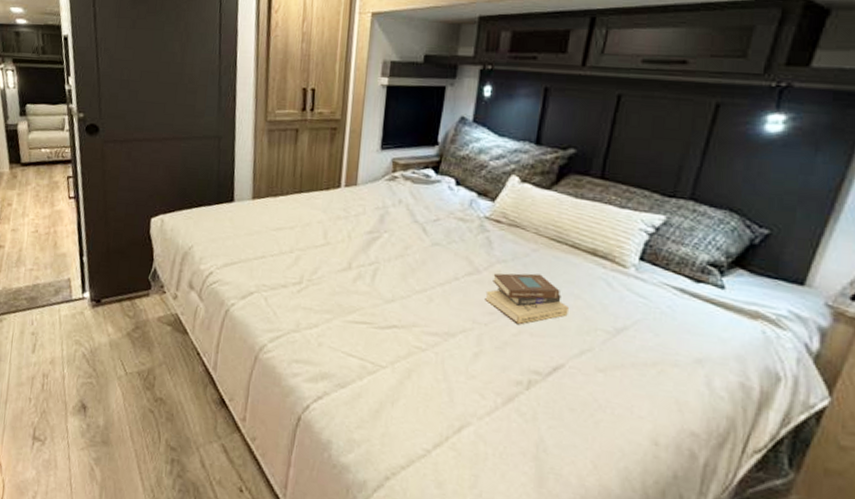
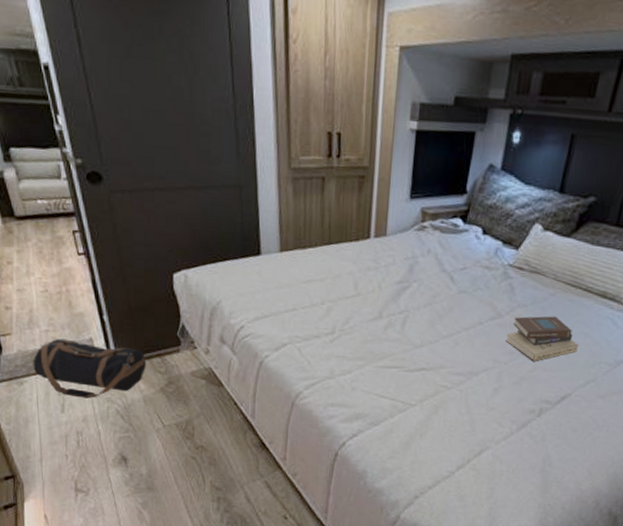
duffel bag: none [13,277,118,340] -> present [32,338,147,399]

